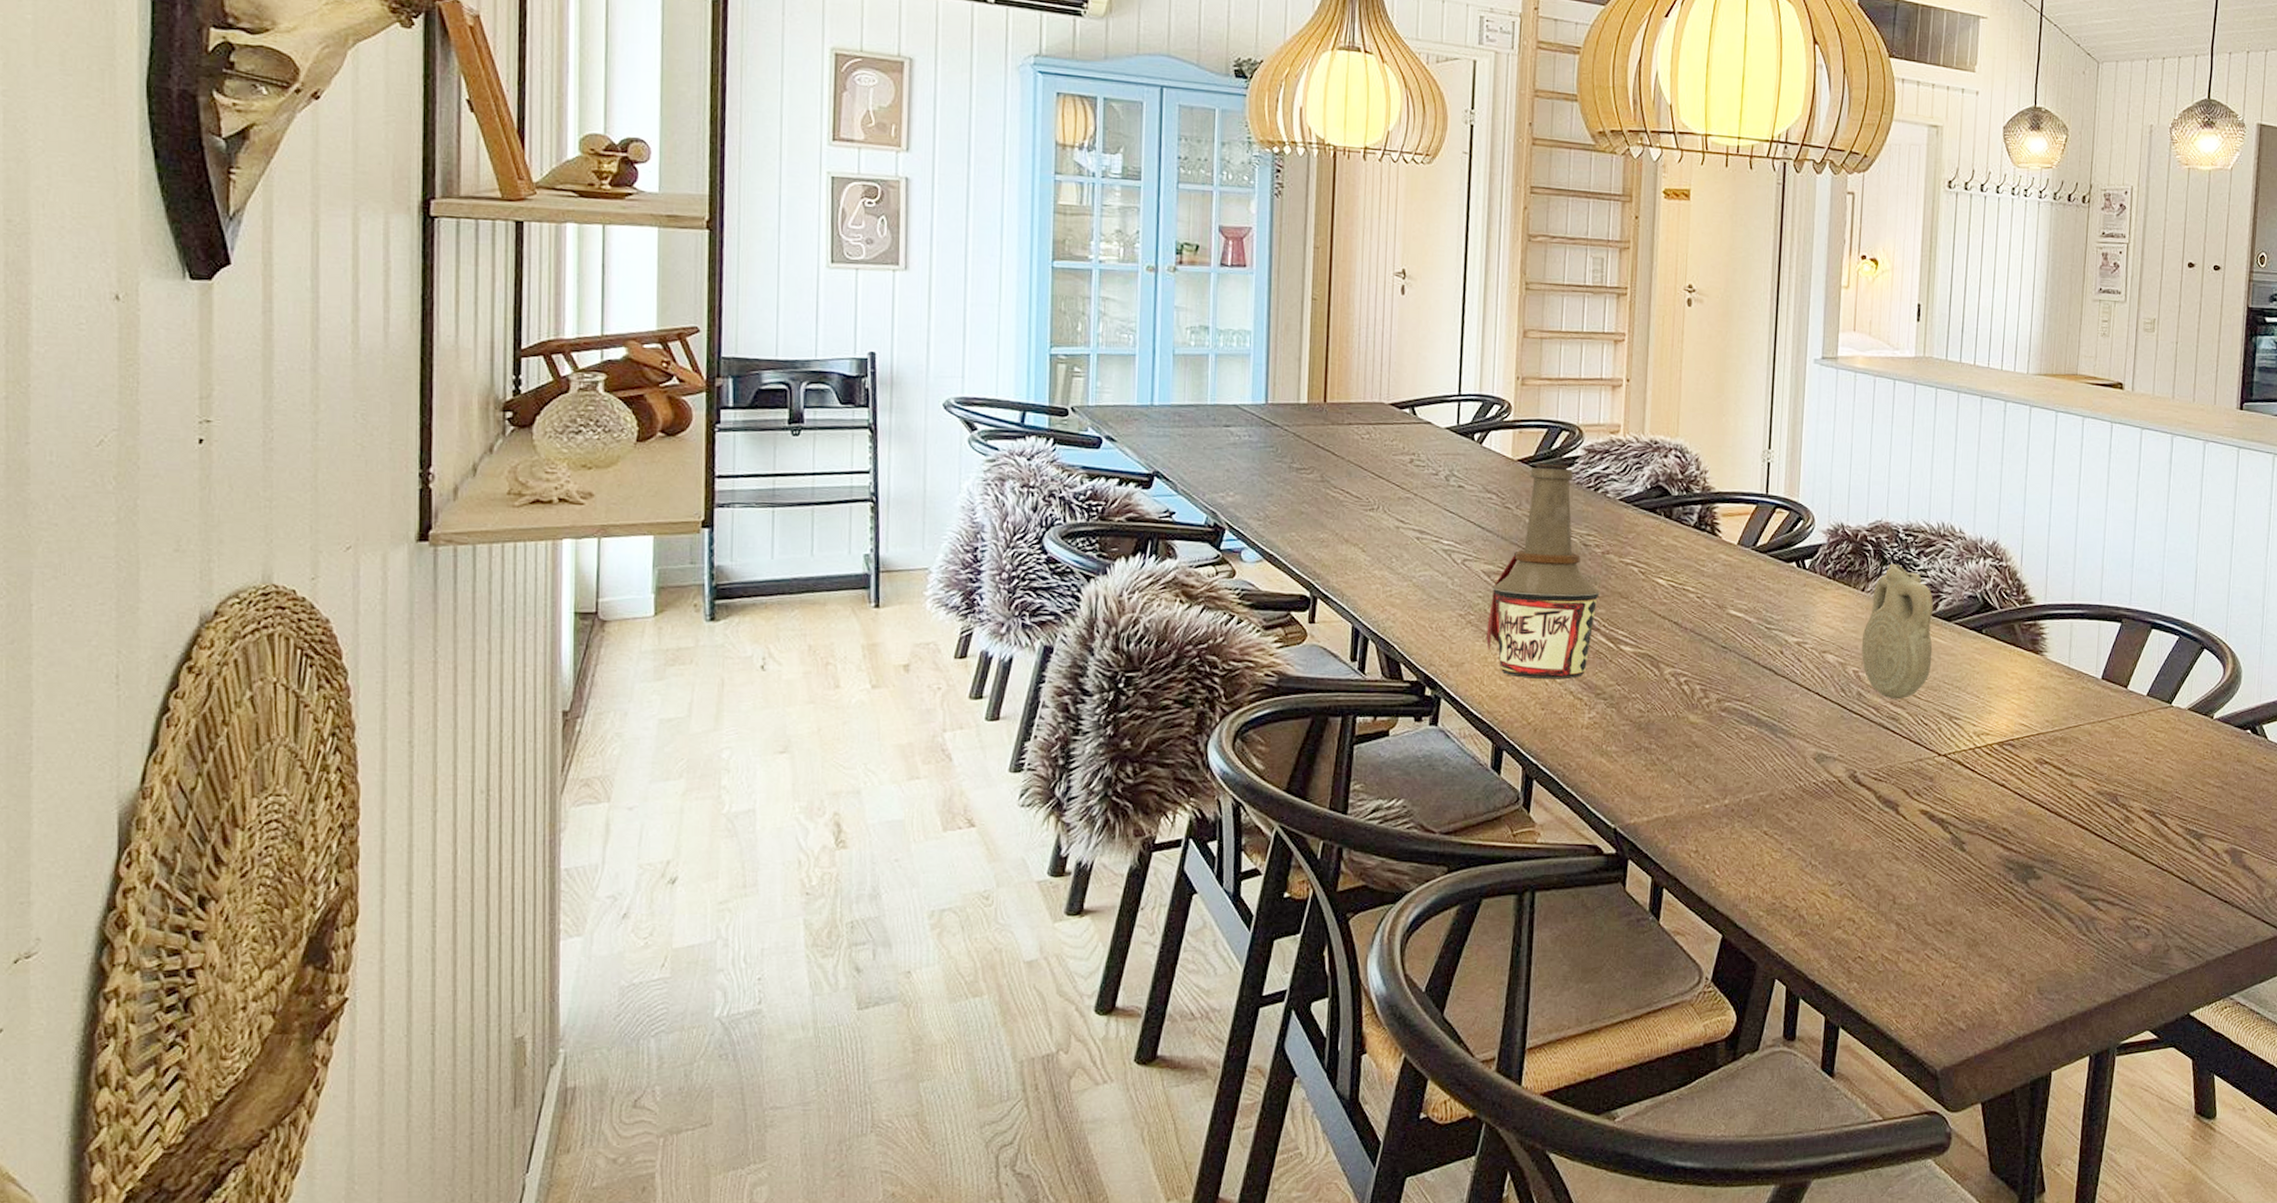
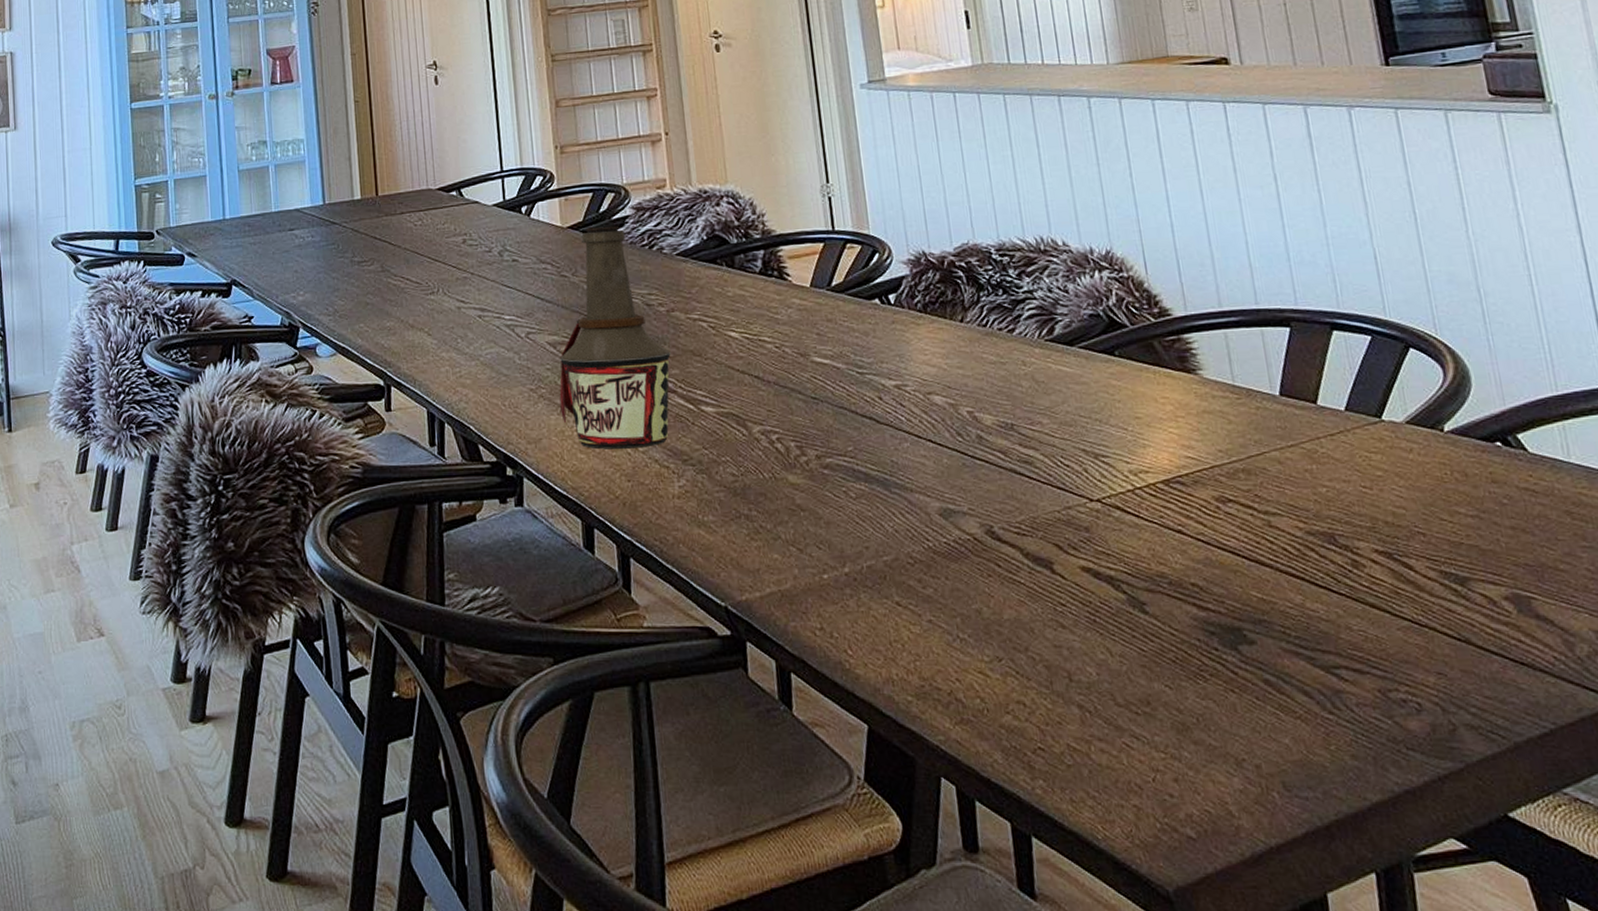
pilgrim flask: present [1861,563,1934,699] -> none [970,288,1060,440]

